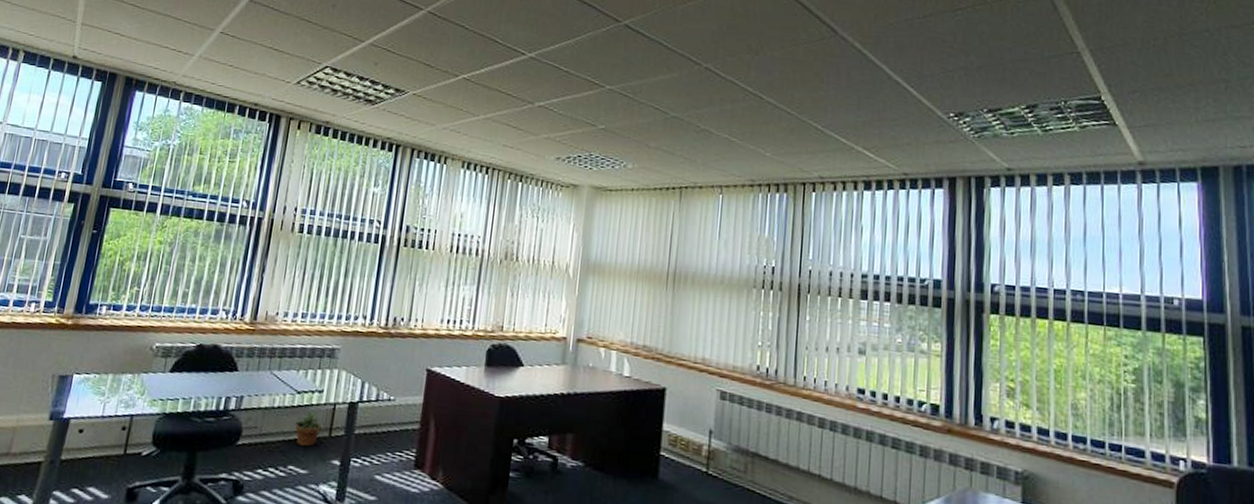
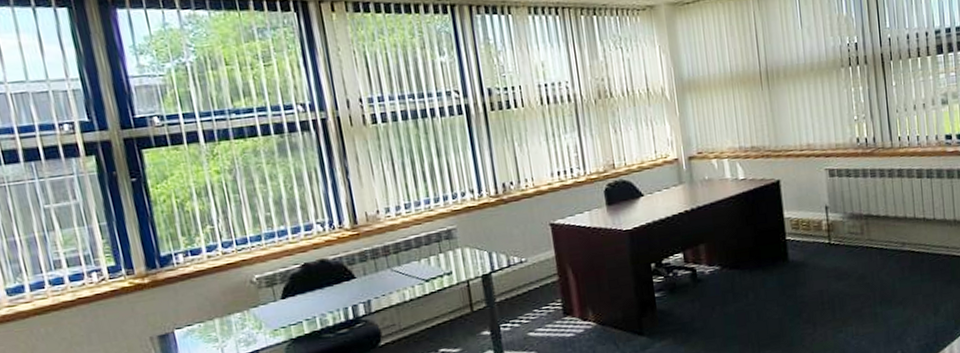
potted plant: present [294,408,325,447] -> none [431,291,466,328]

